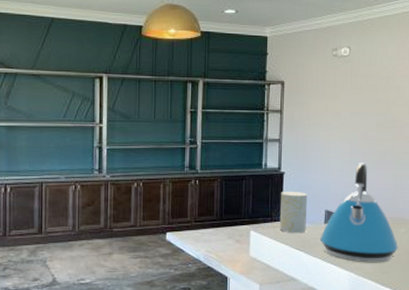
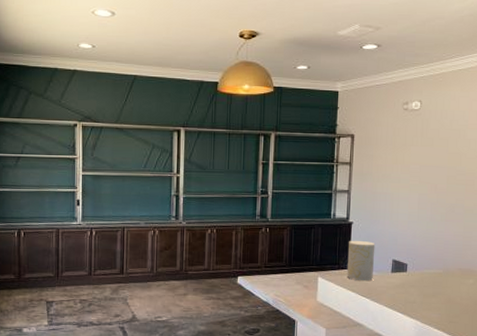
kettle: present [320,163,398,263] -> none [386,214,466,313]

